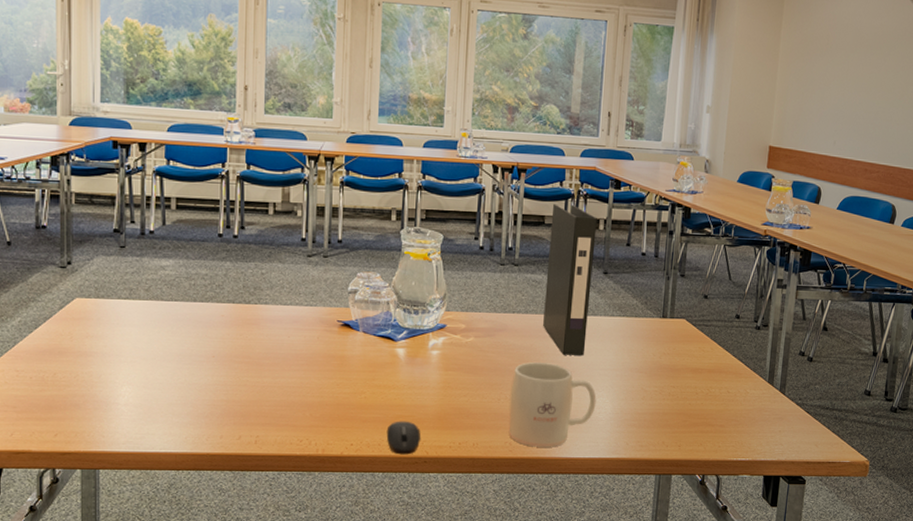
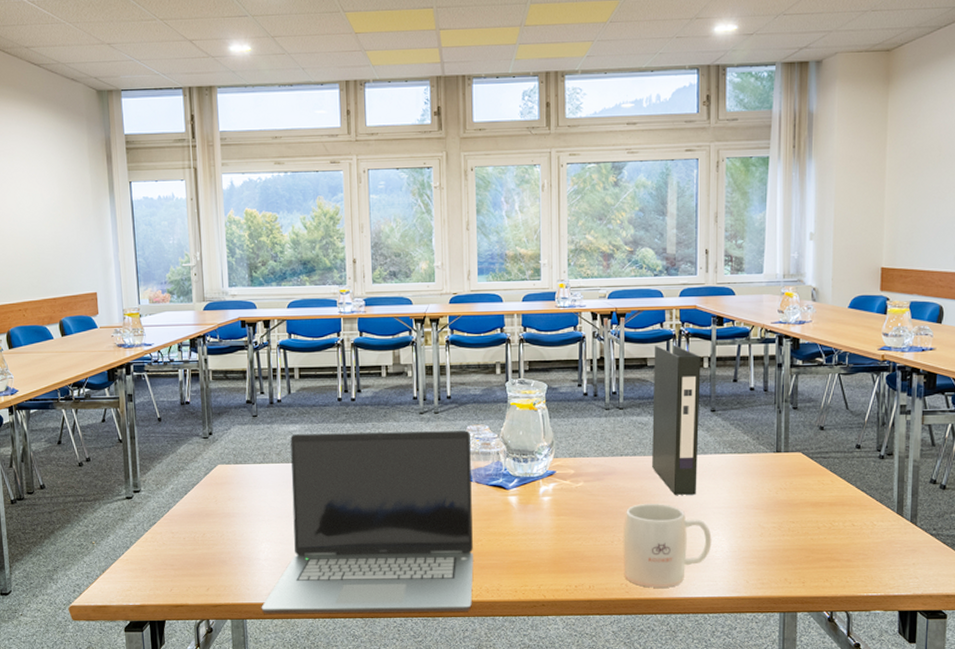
laptop: none [117,270,360,466] -> present [261,430,473,614]
computer mouse: present [386,421,421,455] -> none [504,566,538,599]

